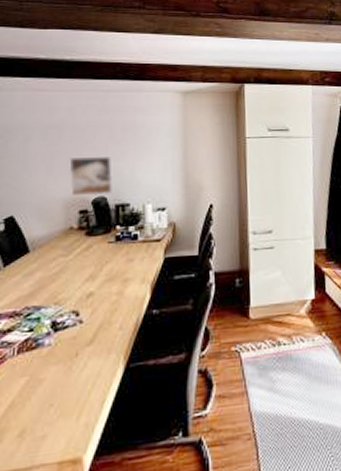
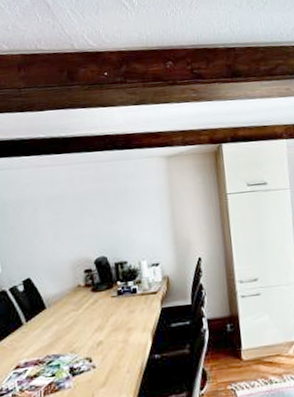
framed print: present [69,157,114,196] -> none [72,220,112,257]

